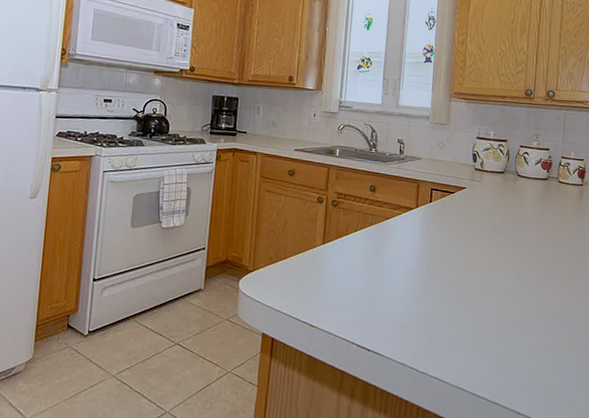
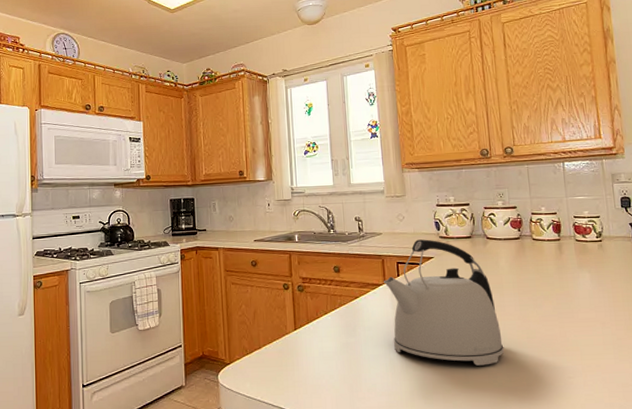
kettle: none [416,169,517,296] -> present [384,239,504,366]

